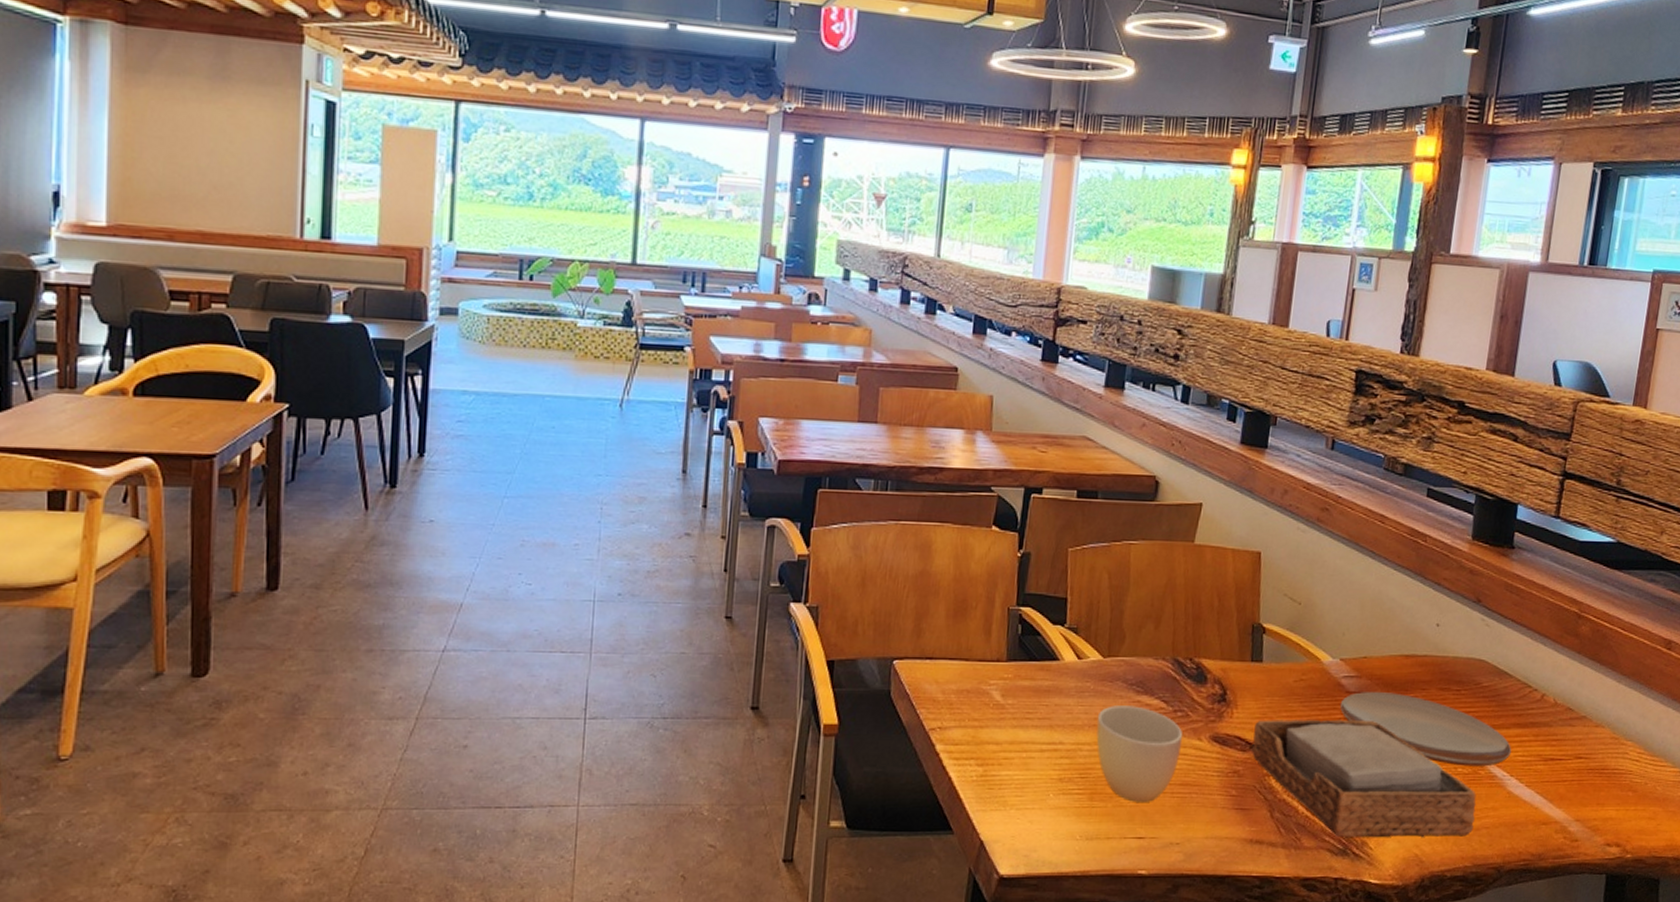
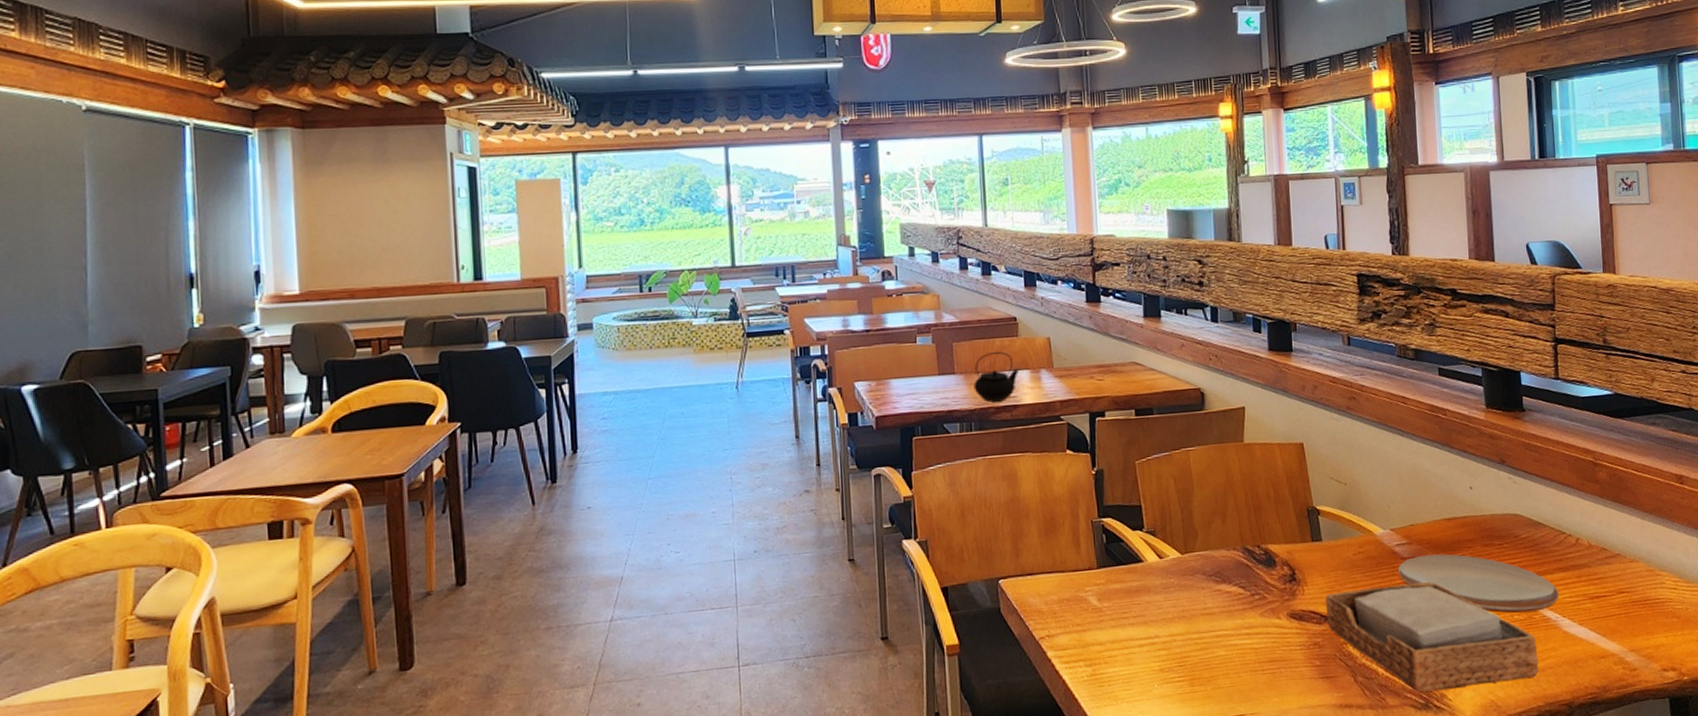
teapot: none [896,403,951,462] -> present [974,351,1018,402]
cup: present [1096,705,1184,802] -> none [1184,594,1264,683]

